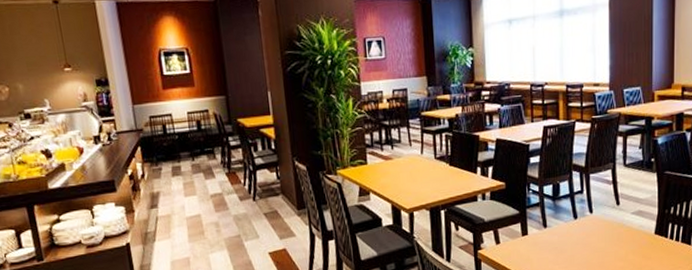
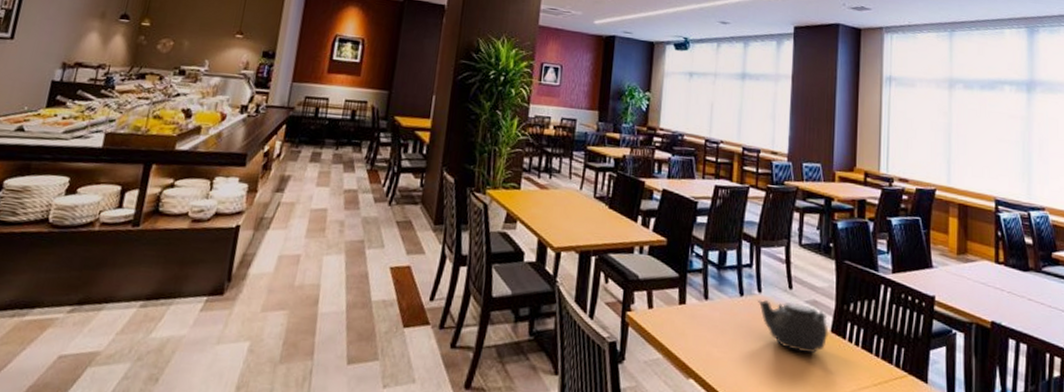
teapot: none [590,216,653,256] -> present [758,300,828,354]

